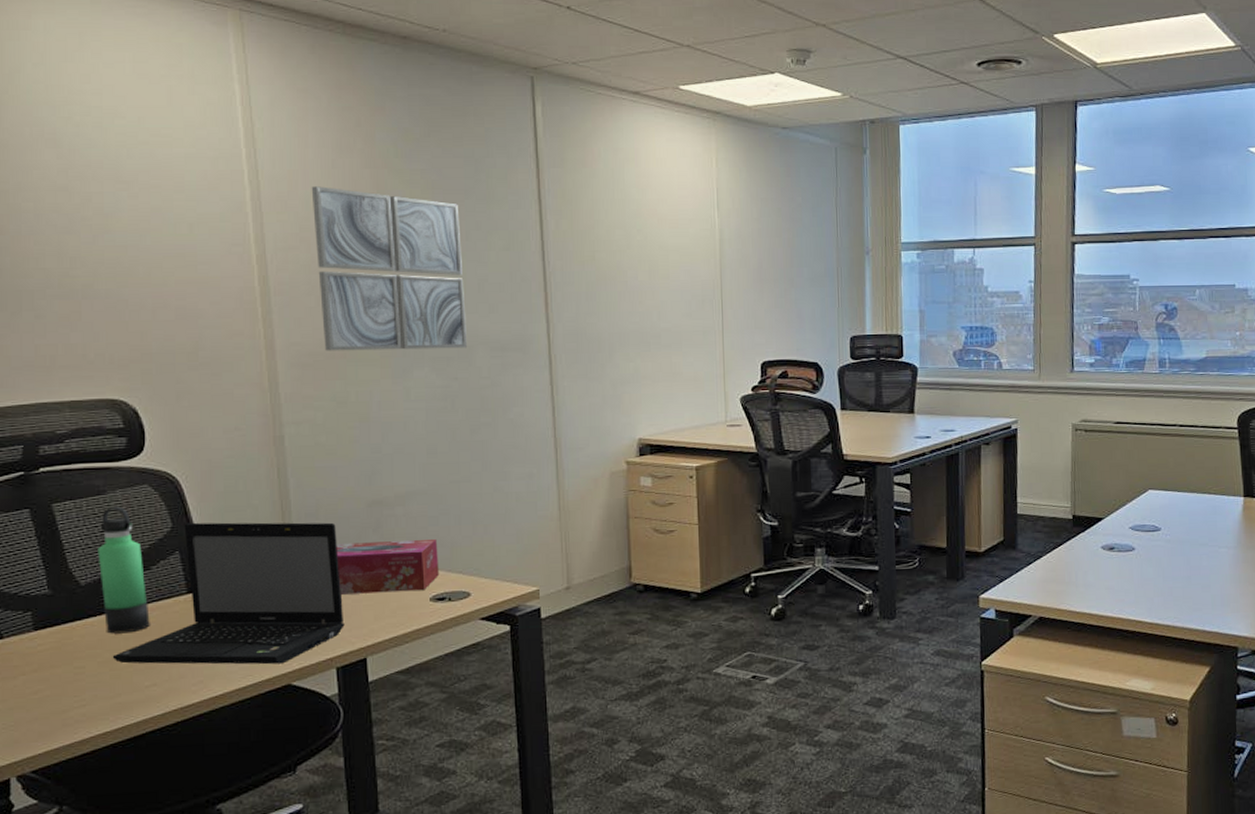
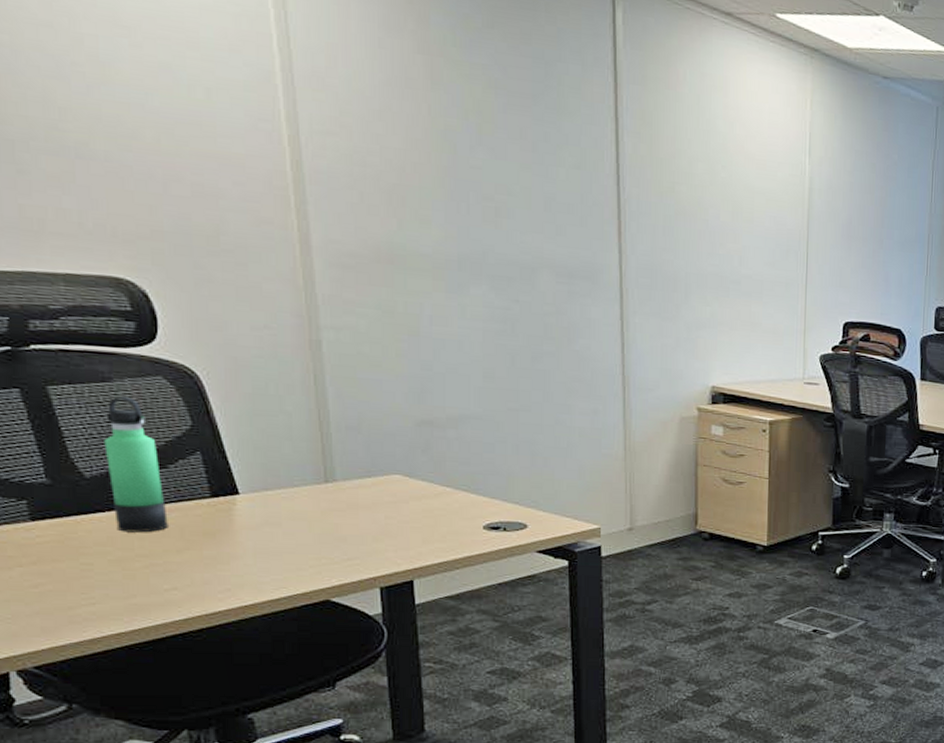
laptop: present [112,522,345,665] -> none [125,422,389,579]
wall art: present [311,186,467,351] -> none [353,65,530,270]
tissue box: present [336,538,439,595] -> none [380,461,493,518]

